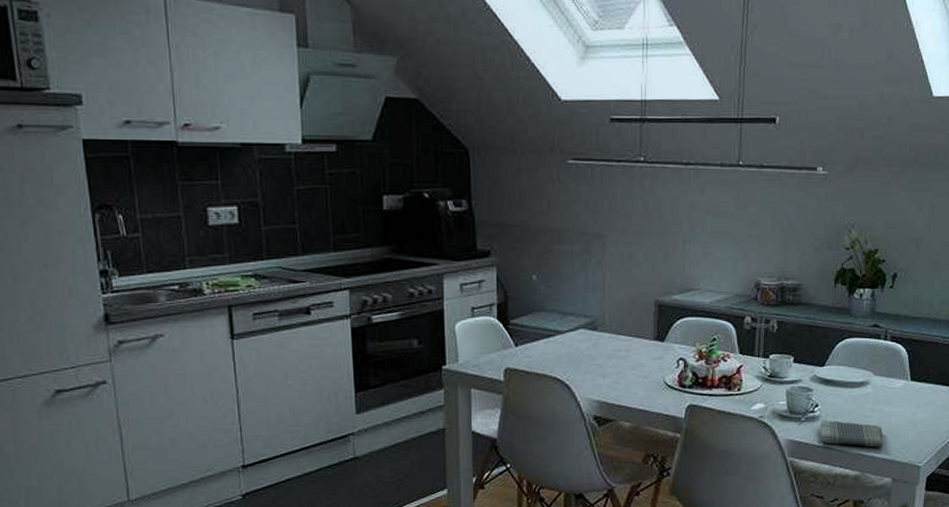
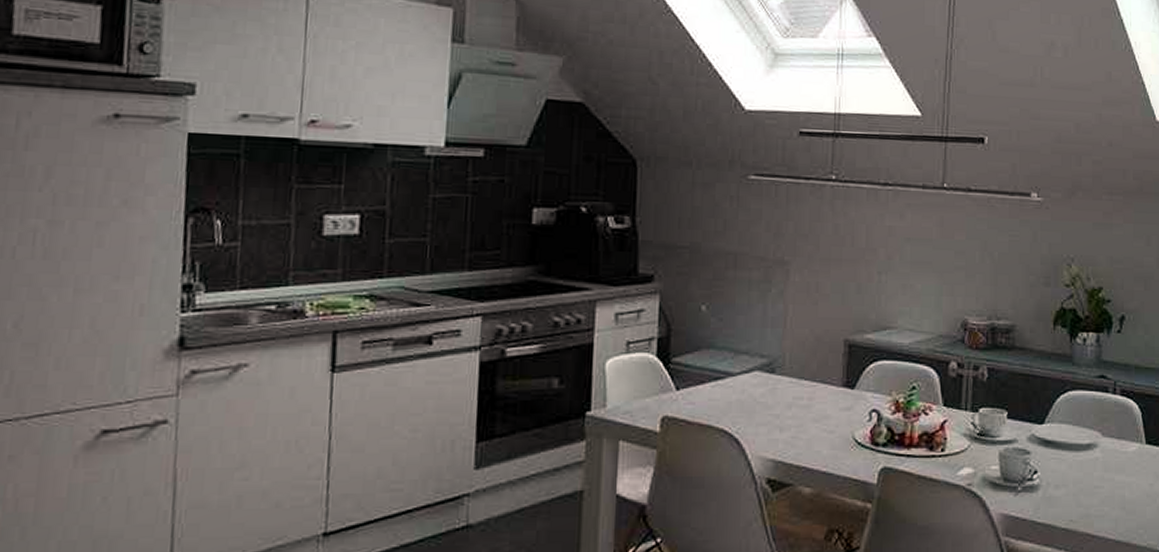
dish towel: present [820,419,883,448] -> none [1040,489,1116,526]

